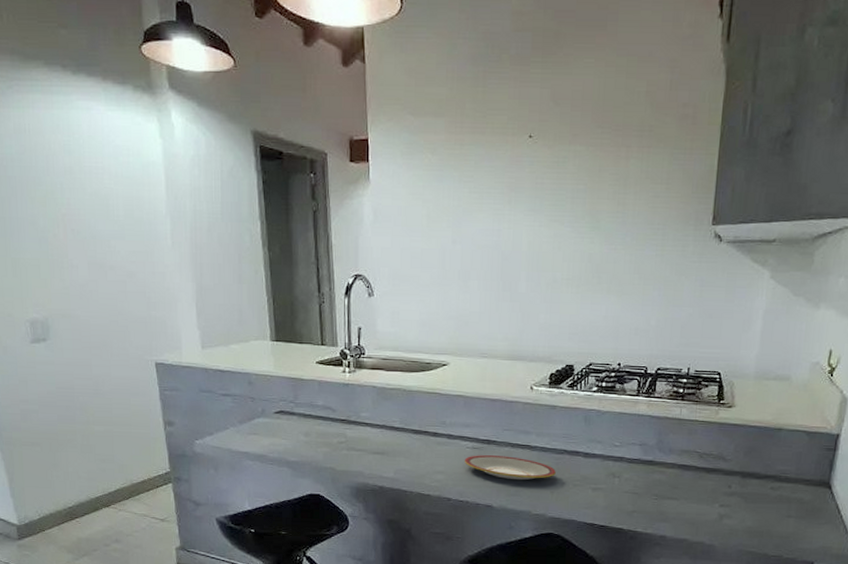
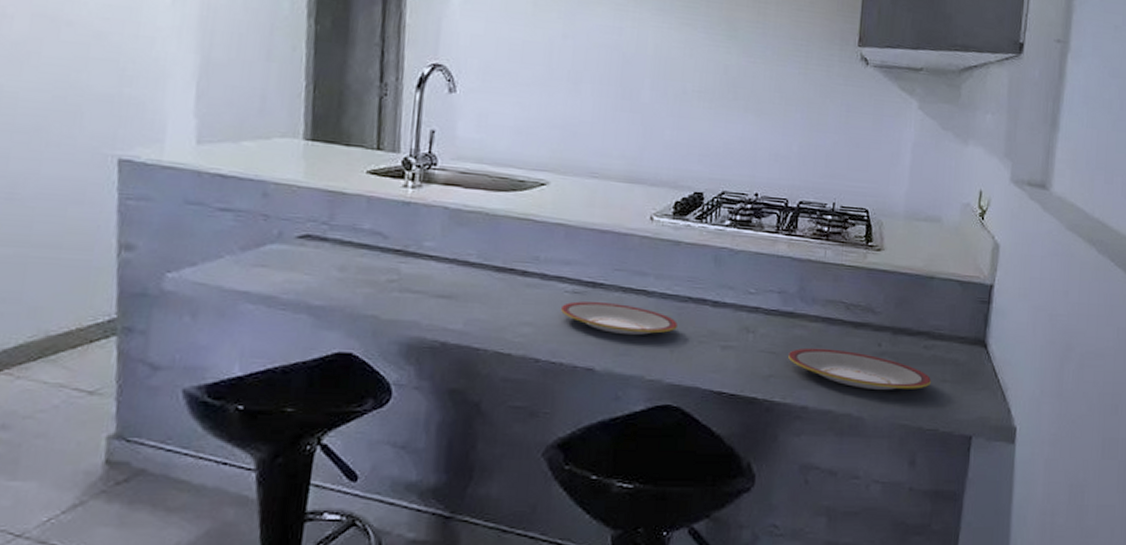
plate: none [649,489,777,523] -> present [788,348,931,390]

